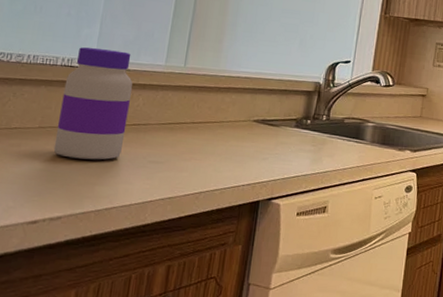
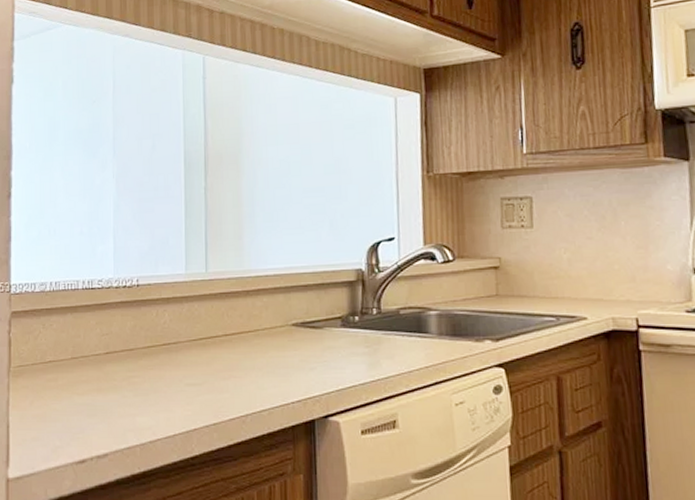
jar: present [53,47,133,160] -> none [88,264,157,389]

